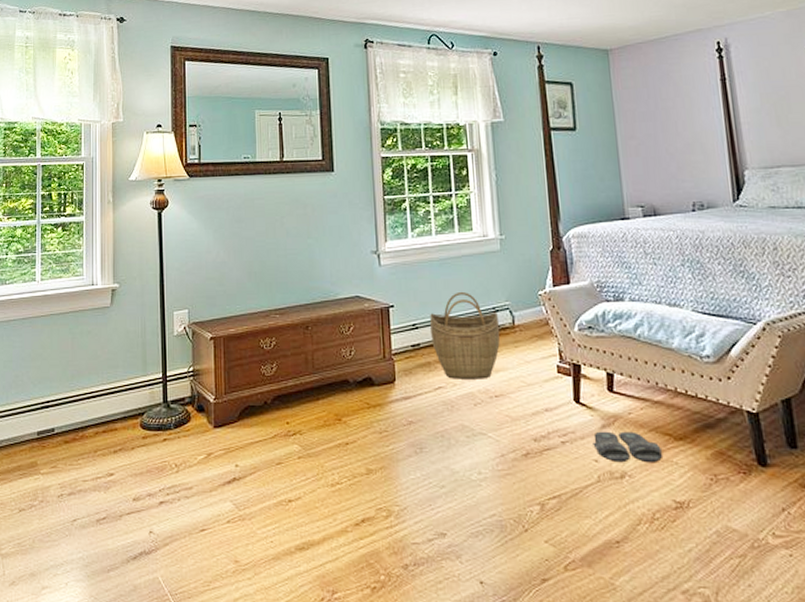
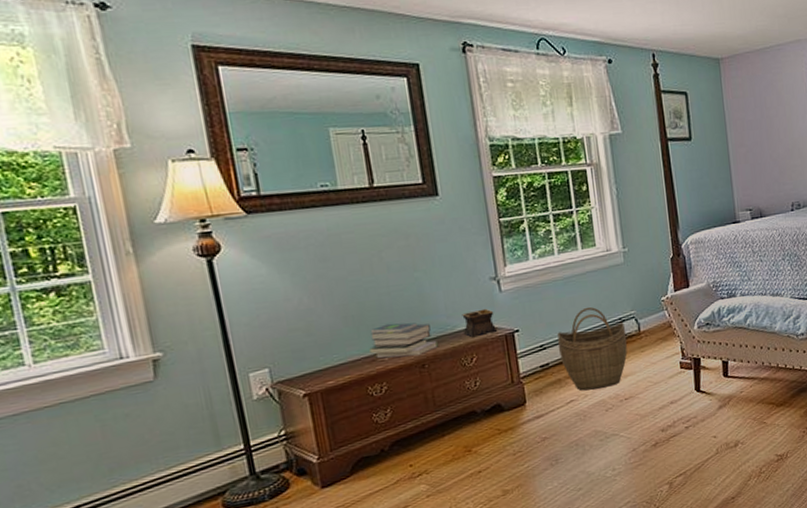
books: none [265,283,321,318] -> present [369,322,438,359]
decorative box: none [344,280,374,307] -> present [462,308,497,338]
slippers: present [593,431,662,463] -> none [712,406,767,435]

